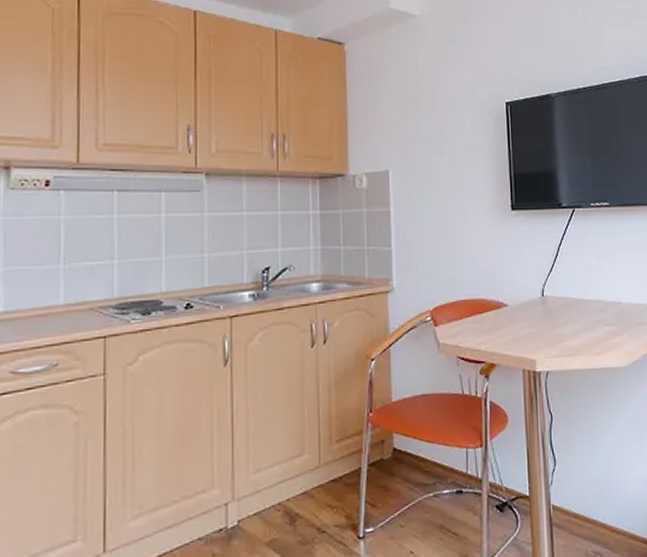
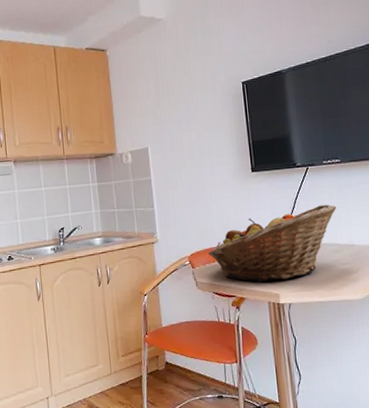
fruit basket: none [456,254,604,345] -> present [209,204,337,282]

